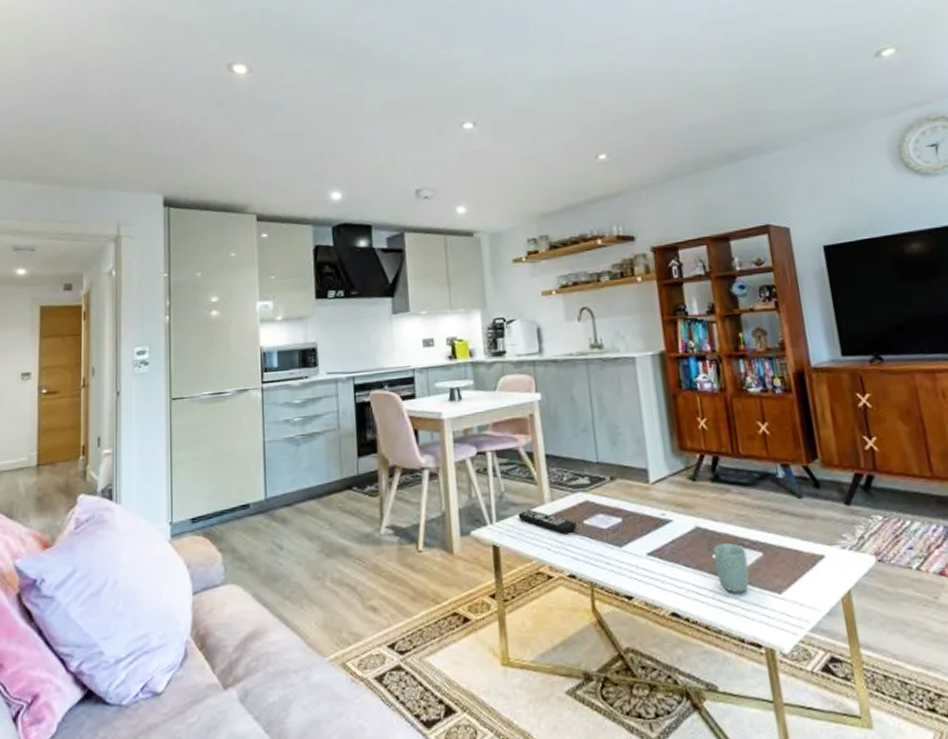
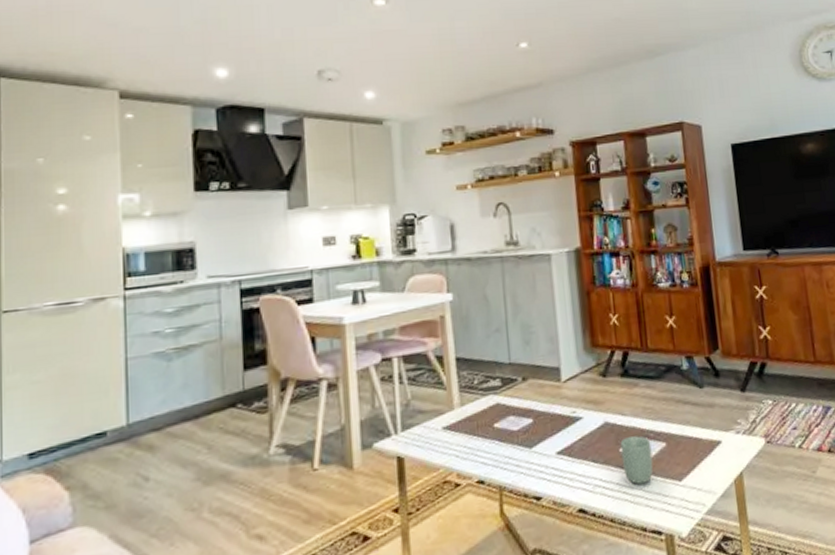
remote control: present [518,510,577,533] -> none [425,416,487,439]

